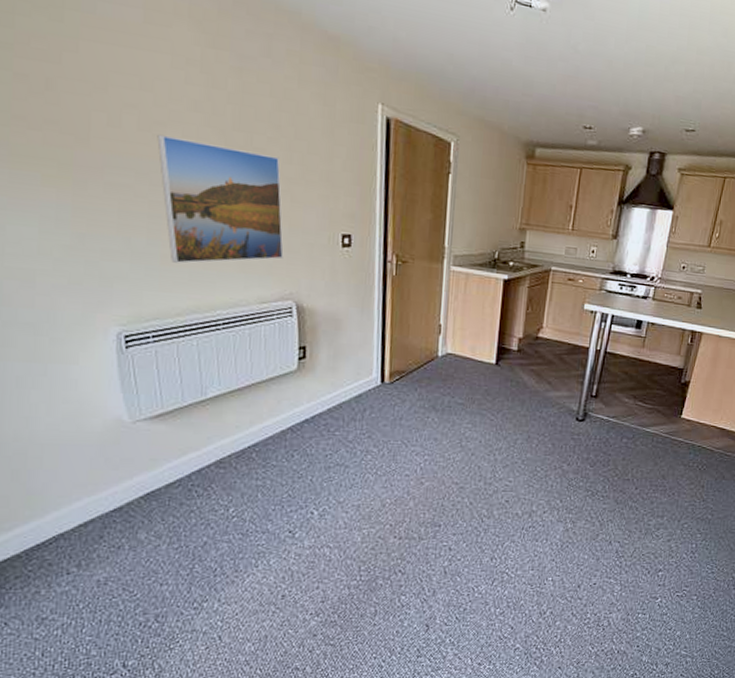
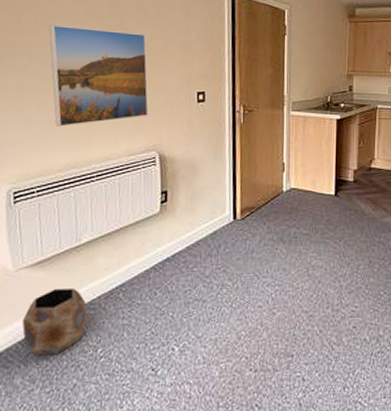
planter: none [142,443,217,512] -> present [22,288,88,356]

